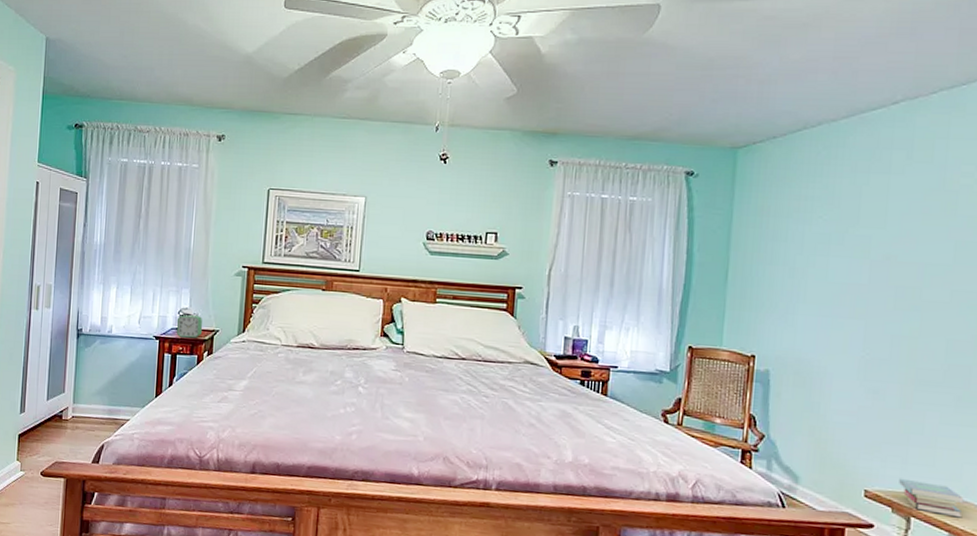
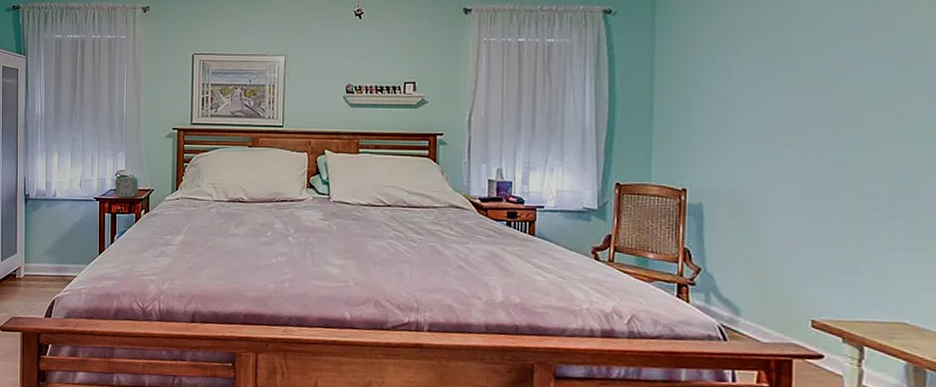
books: present [899,478,964,518] -> none [849,307,922,346]

